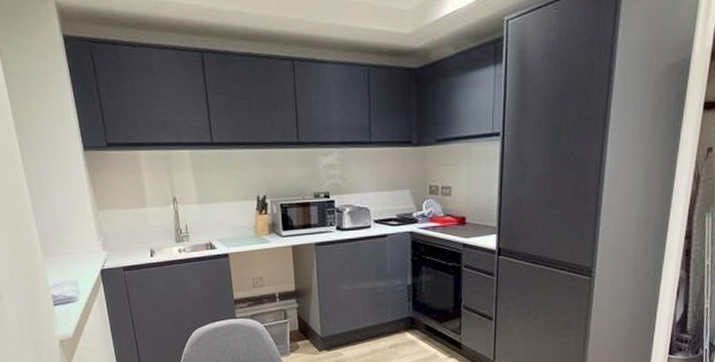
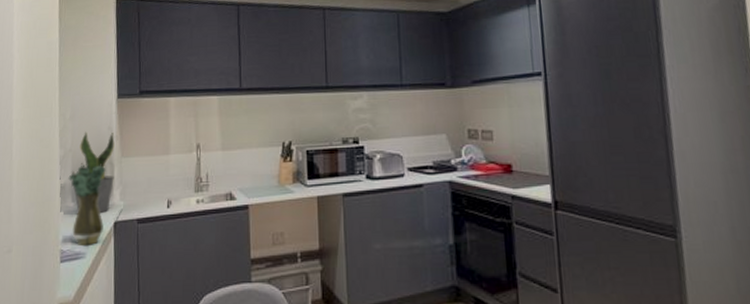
vase: none [46,215,92,292] -> present [68,163,106,247]
potted plant: none [52,184,94,263] -> present [73,131,115,214]

